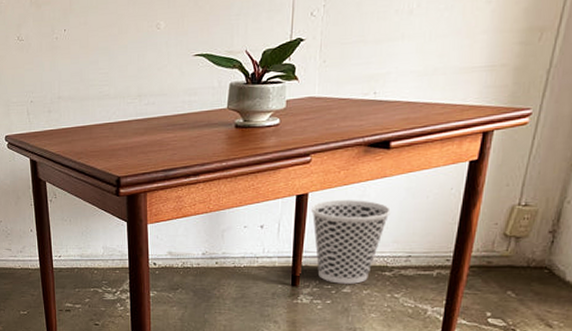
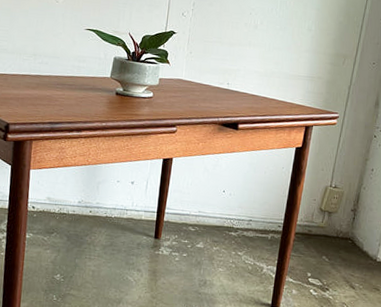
wastebasket: present [311,200,391,284] -> none [175,166,237,241]

